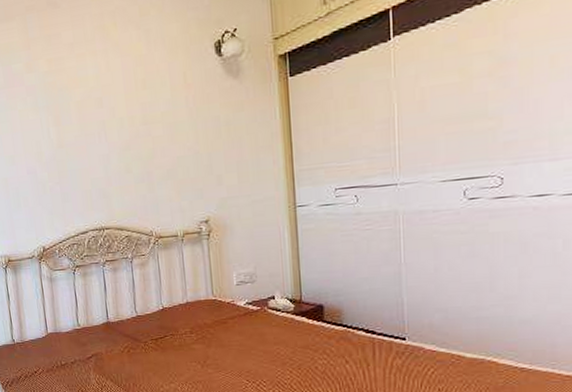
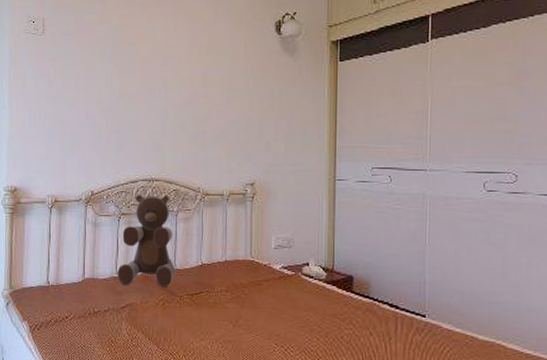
teddy bear: none [79,242,137,337] -> present [117,194,176,288]

